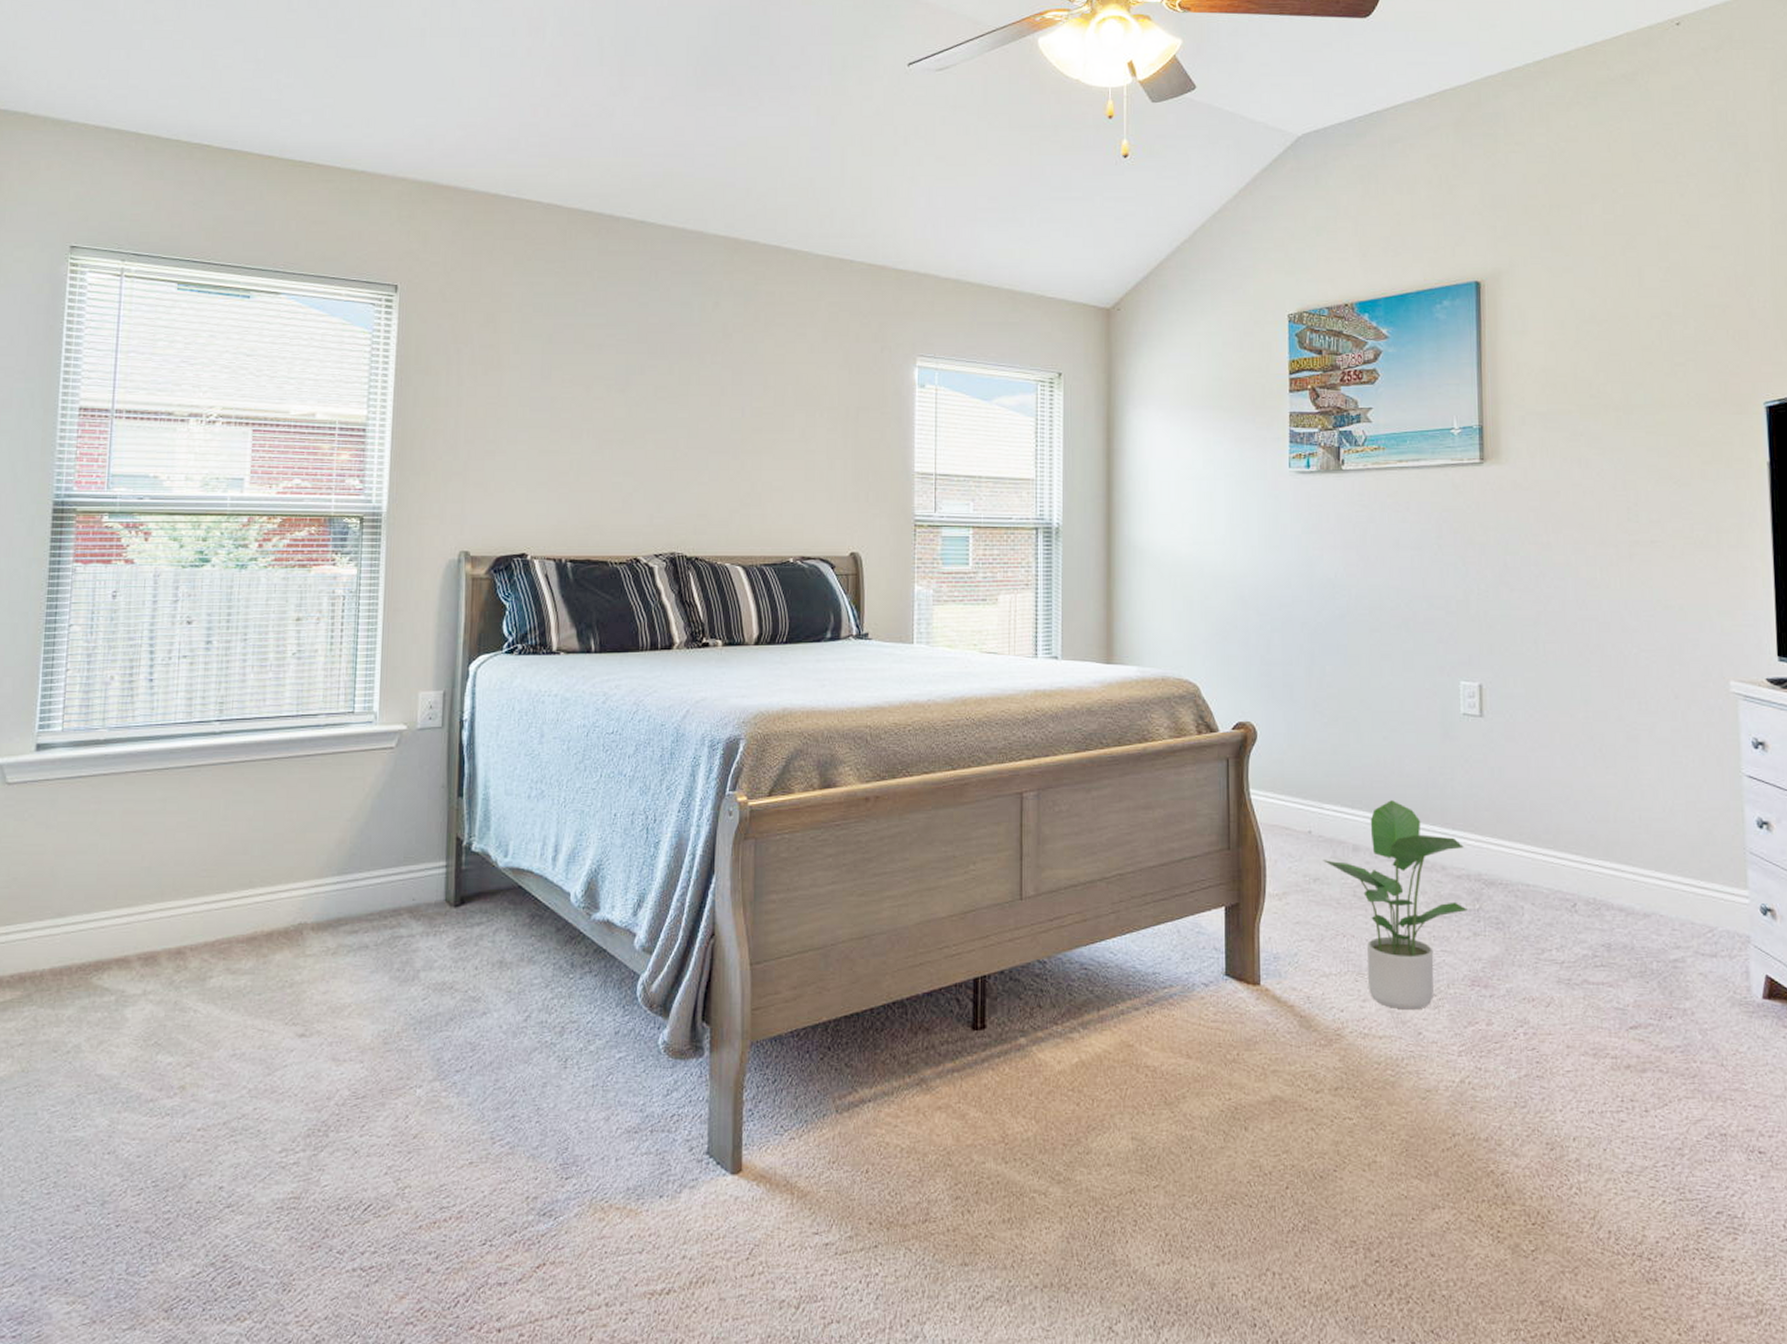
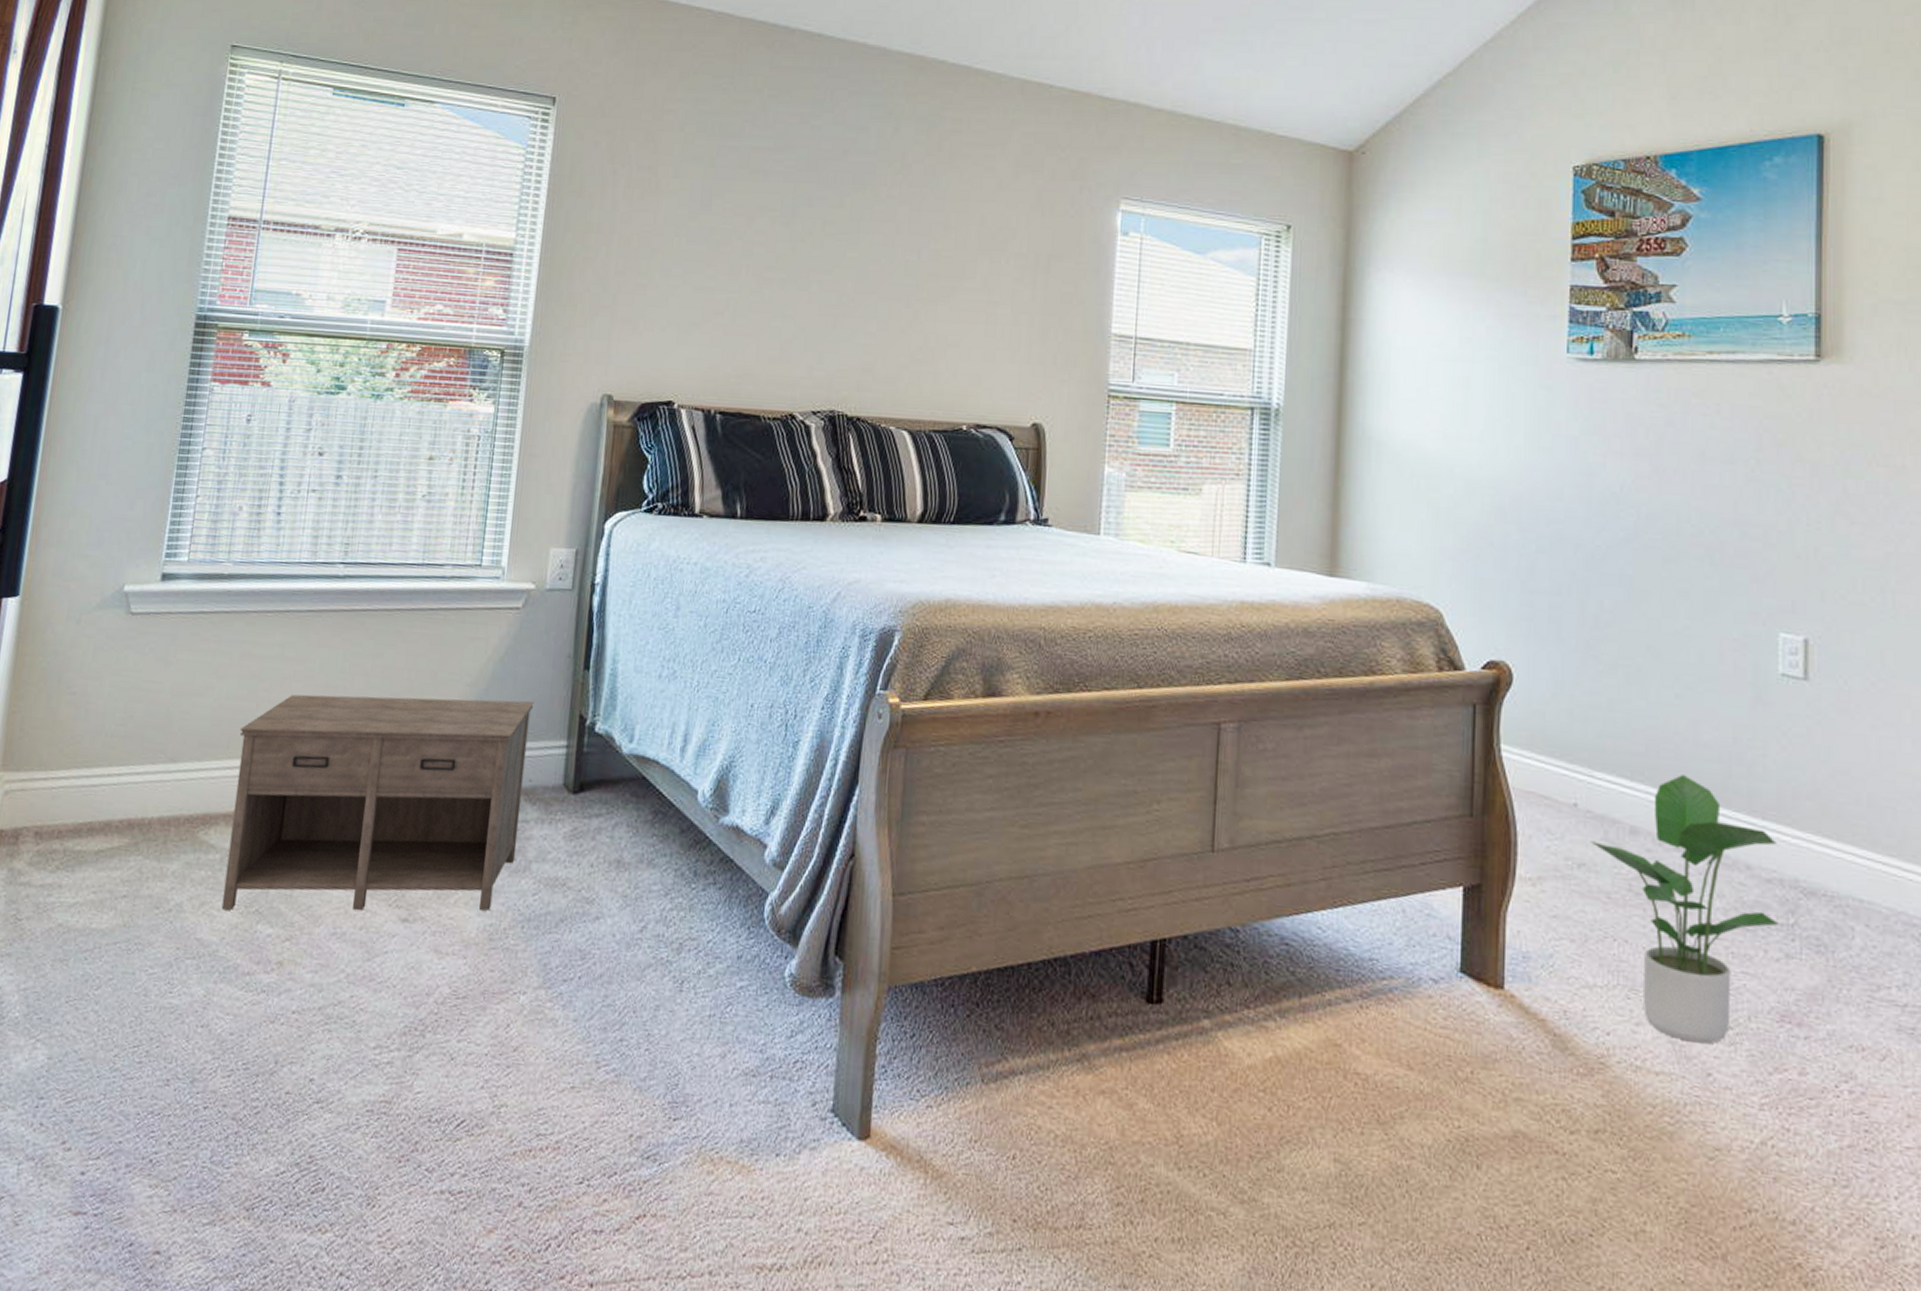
nightstand: none [120,830,413,1046] -> present [221,694,534,911]

